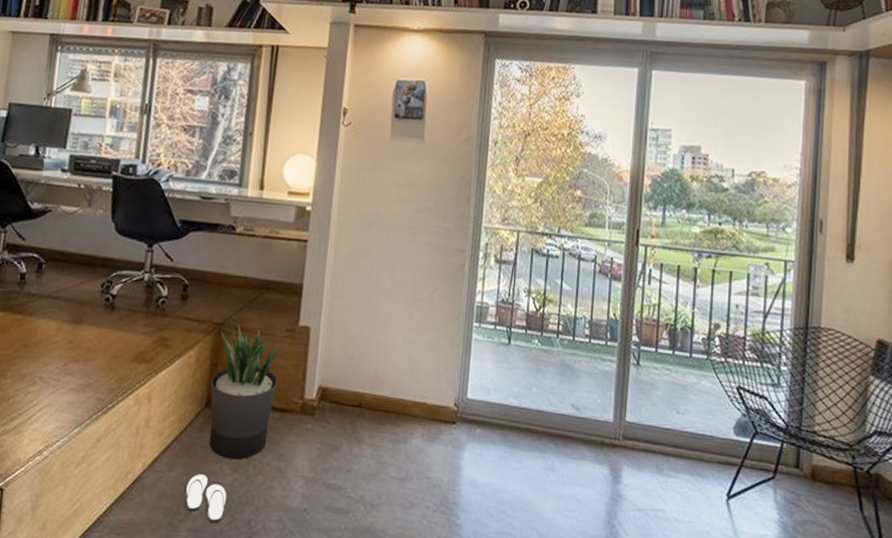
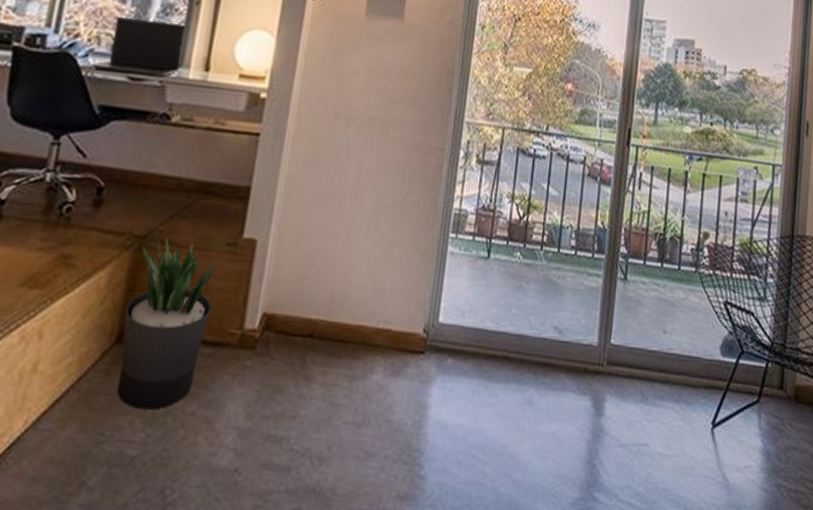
laptop computer: none [171,148,243,195] -> present [91,17,186,77]
slippers: present [184,473,229,524] -> none [78,429,138,495]

